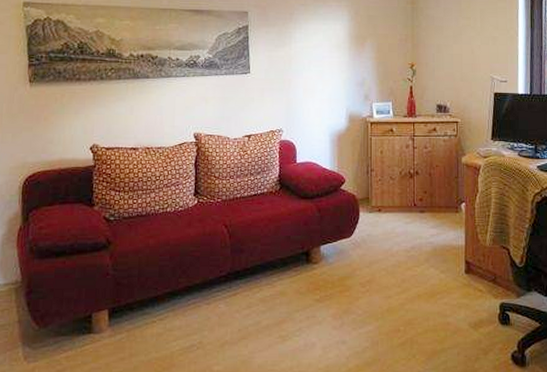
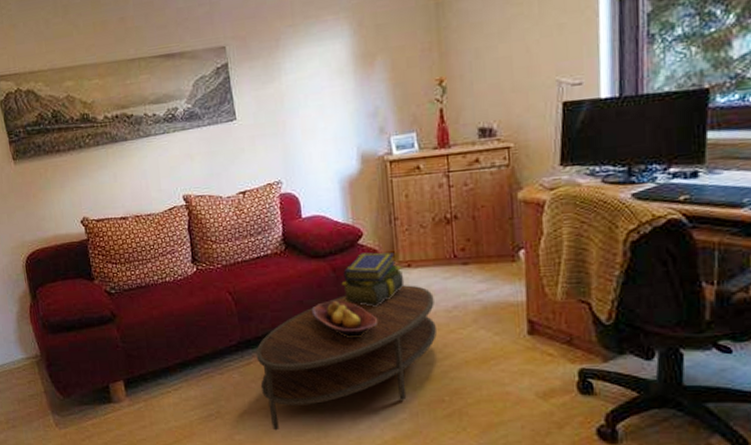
coffee table: none [243,227,397,361] -> present [256,285,436,431]
fruit bowl: none [297,237,352,273] -> present [311,300,379,339]
stack of books: none [324,197,375,245] -> present [341,252,405,307]

